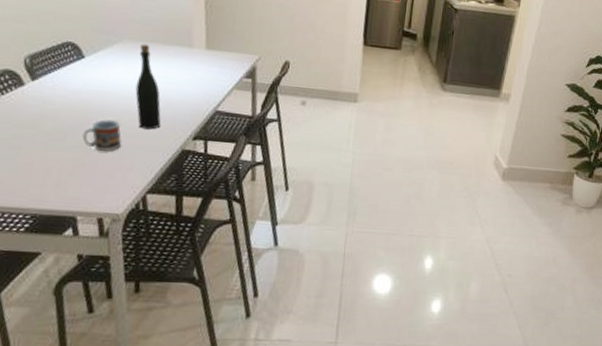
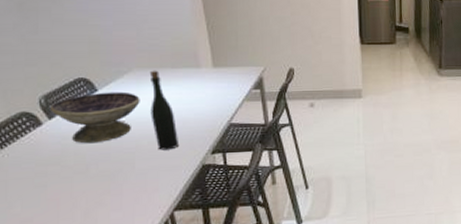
decorative bowl: none [34,59,127,112] -> present [51,91,140,144]
cup: present [82,119,122,151] -> none [105,146,144,177]

